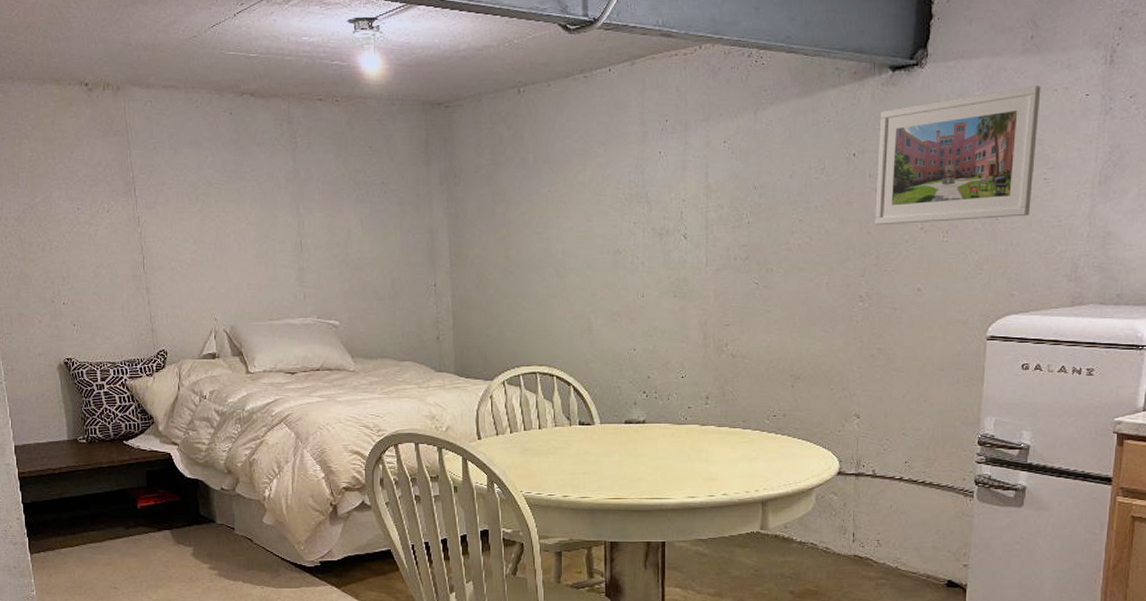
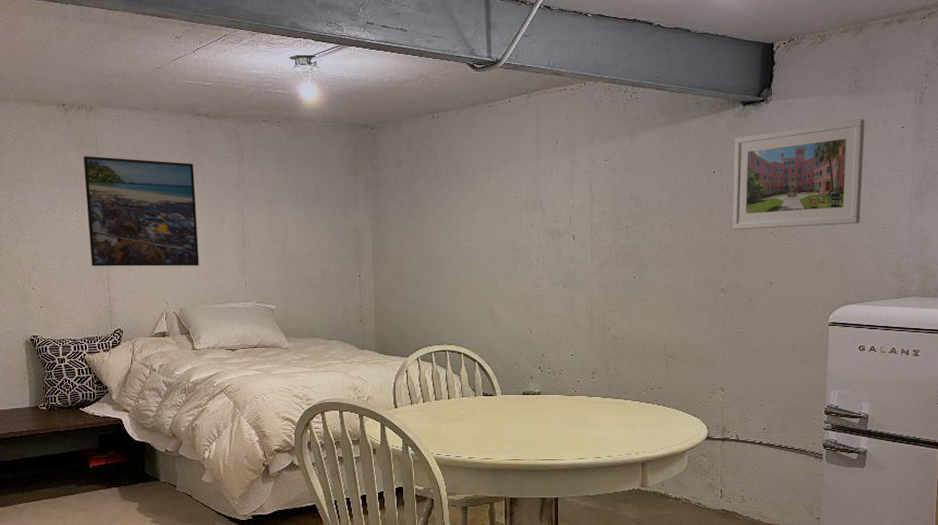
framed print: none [112,145,250,277] -> present [83,156,199,266]

